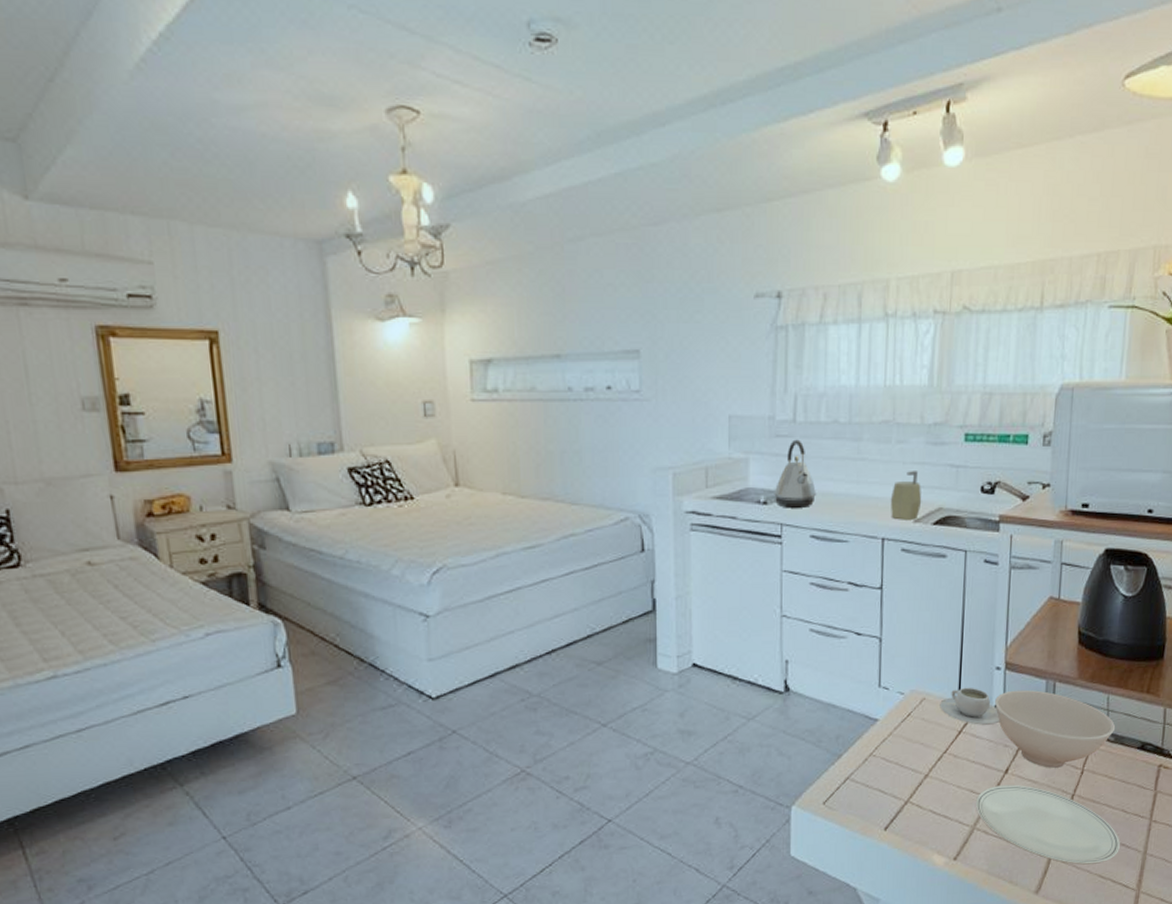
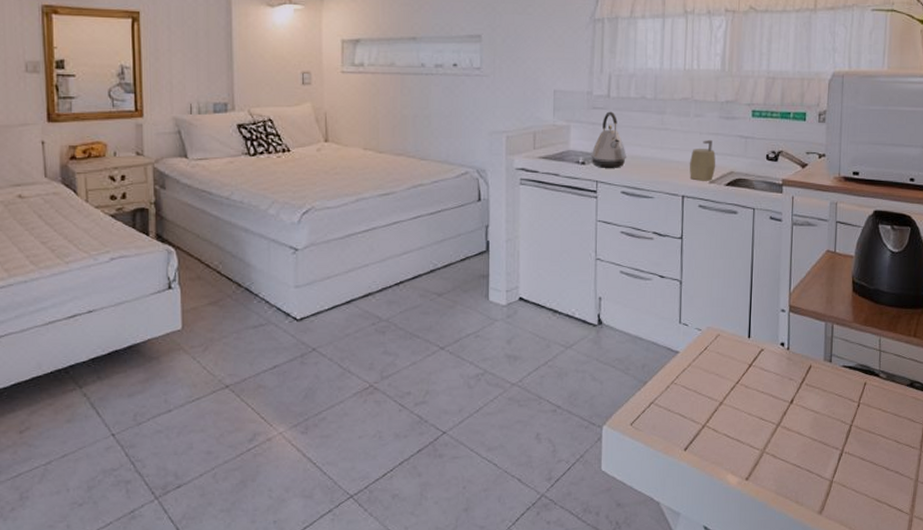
teacup: present [940,687,999,725] -> none [732,326,785,360]
plate: present [976,784,1120,865] -> none [765,414,894,489]
bowl: present [995,689,1116,768] -> none [781,330,887,400]

